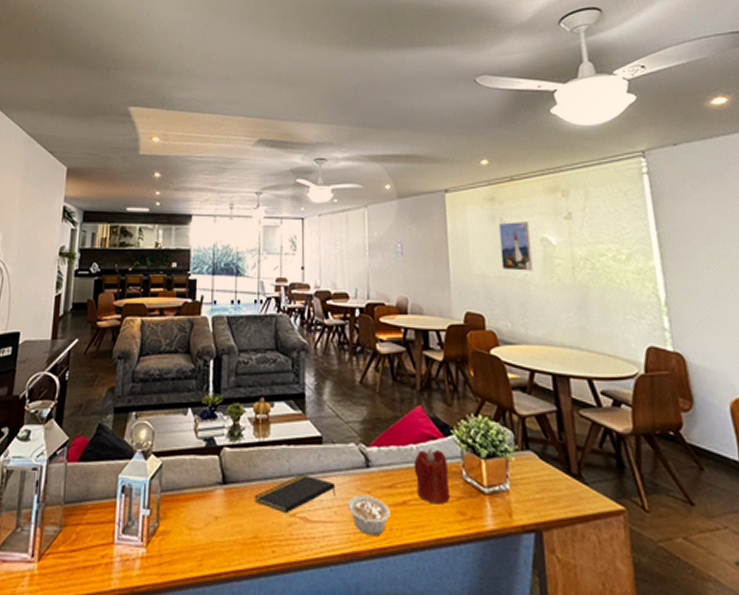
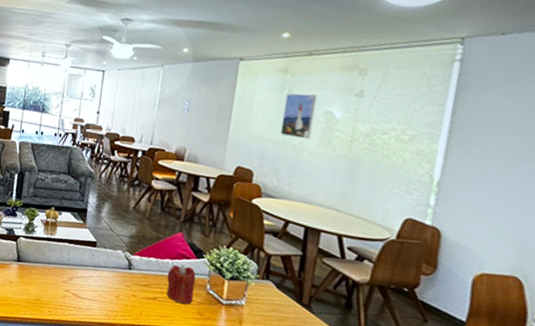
notepad: present [254,474,337,514] -> none [39,265,102,289]
legume: present [348,494,391,536] -> none [110,286,143,317]

